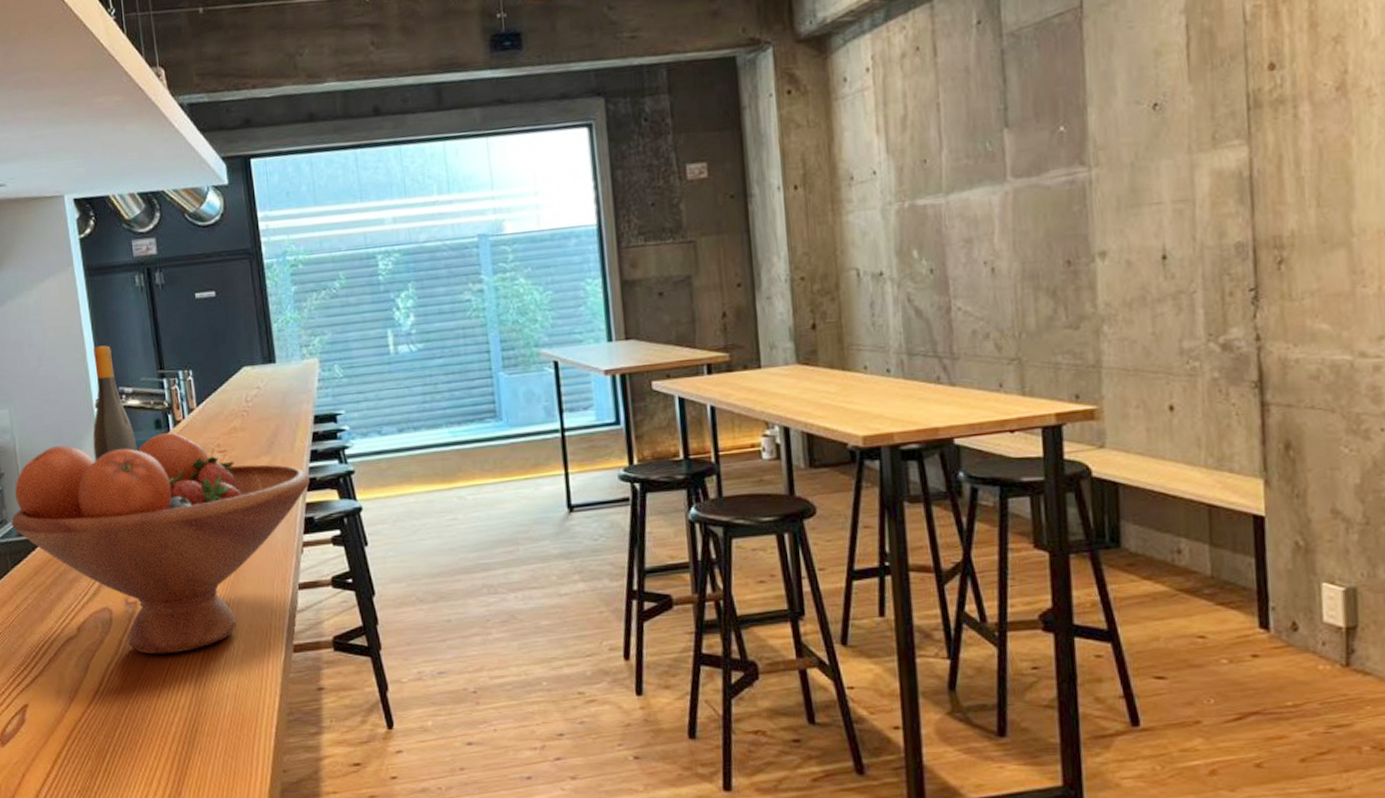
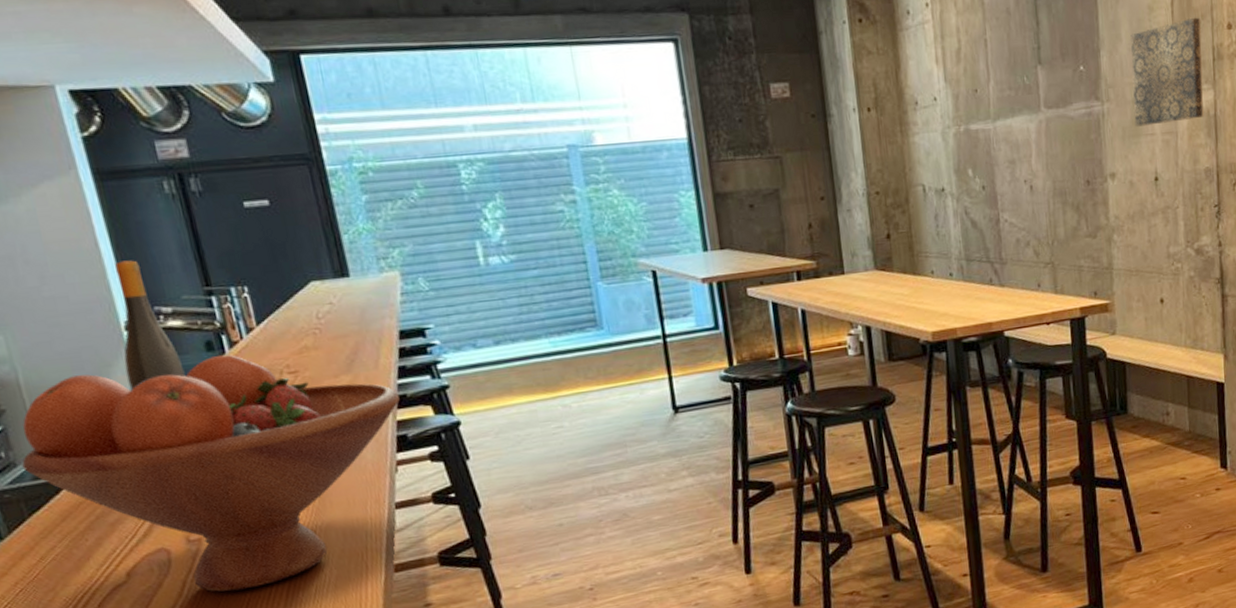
wall art: none [1129,58,1234,195] -> present [1130,17,1204,127]

